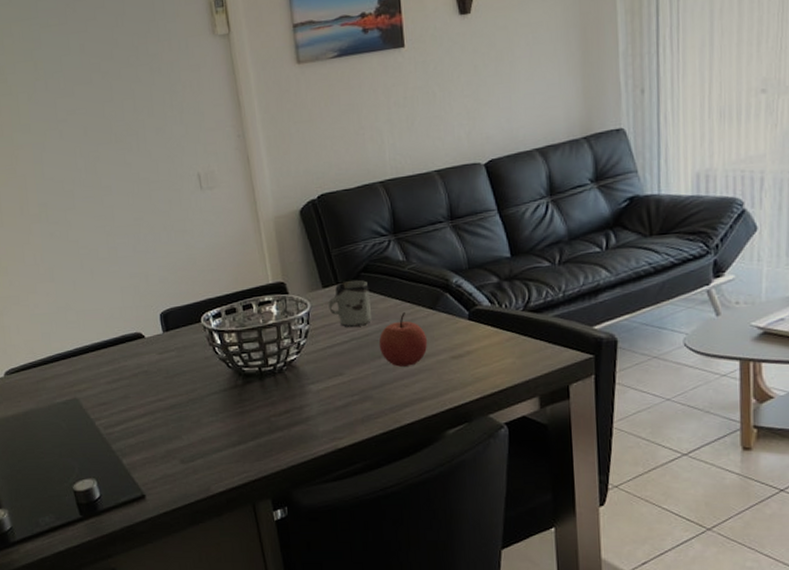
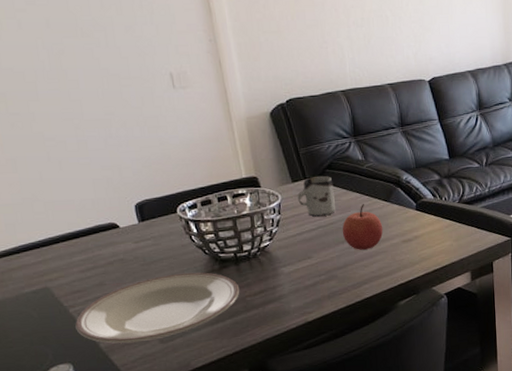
plate: none [100,387,264,461] -> present [75,272,240,344]

